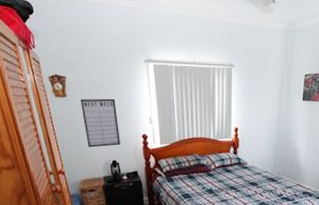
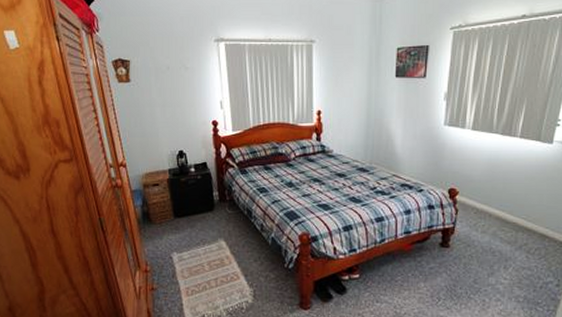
writing board: present [80,98,120,148] -> none [144,82,188,137]

